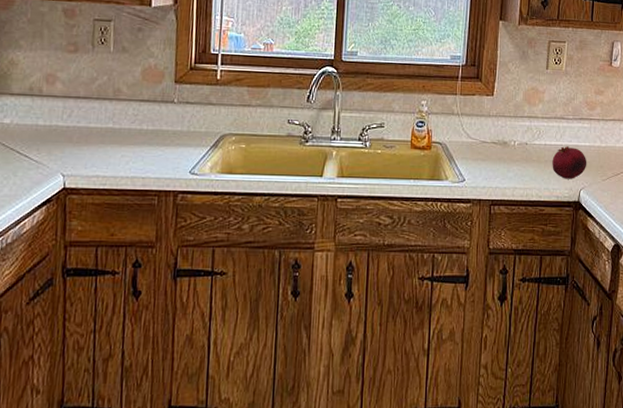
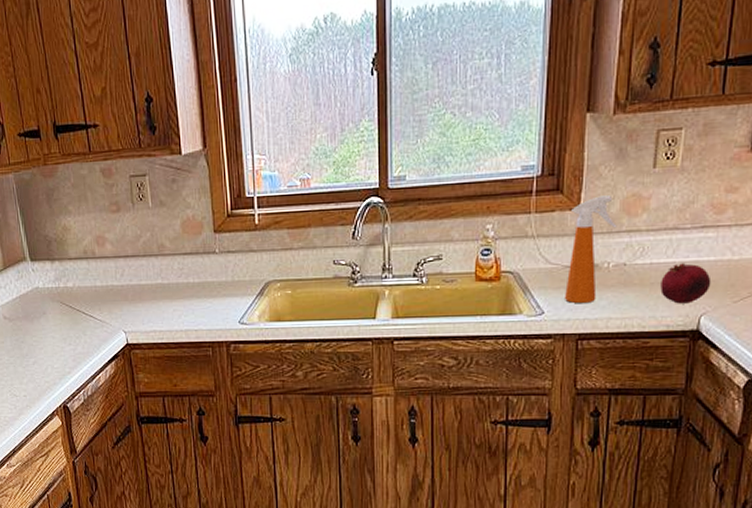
spray bottle: none [482,86,521,175] -> present [565,195,617,304]

